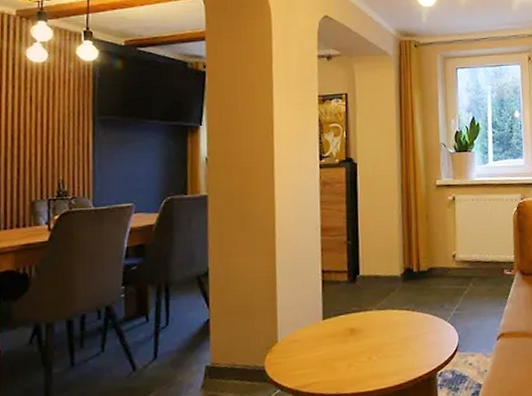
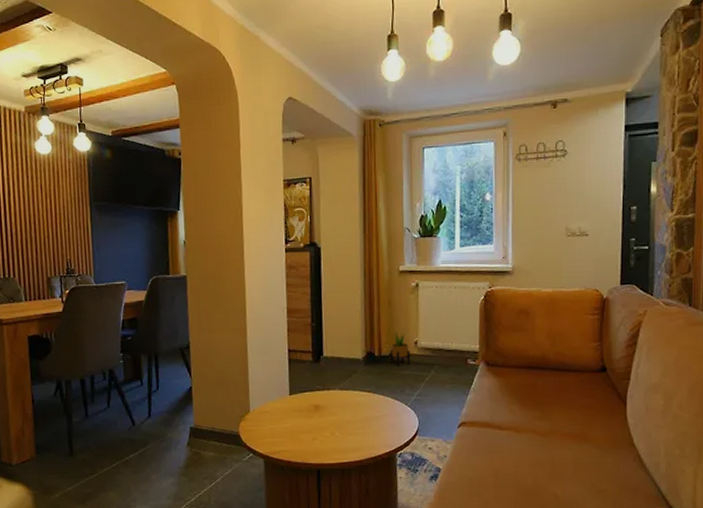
potted plant: none [428,246,449,281] -> present [390,331,411,366]

